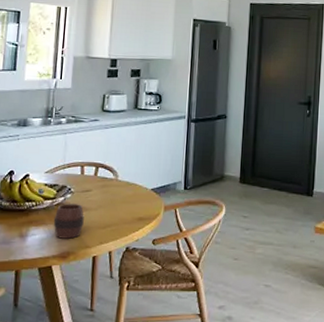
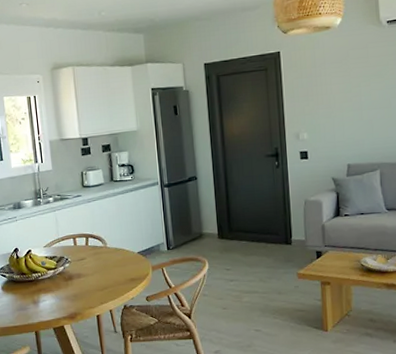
cup: present [53,203,84,239] -> none [58,271,84,302]

